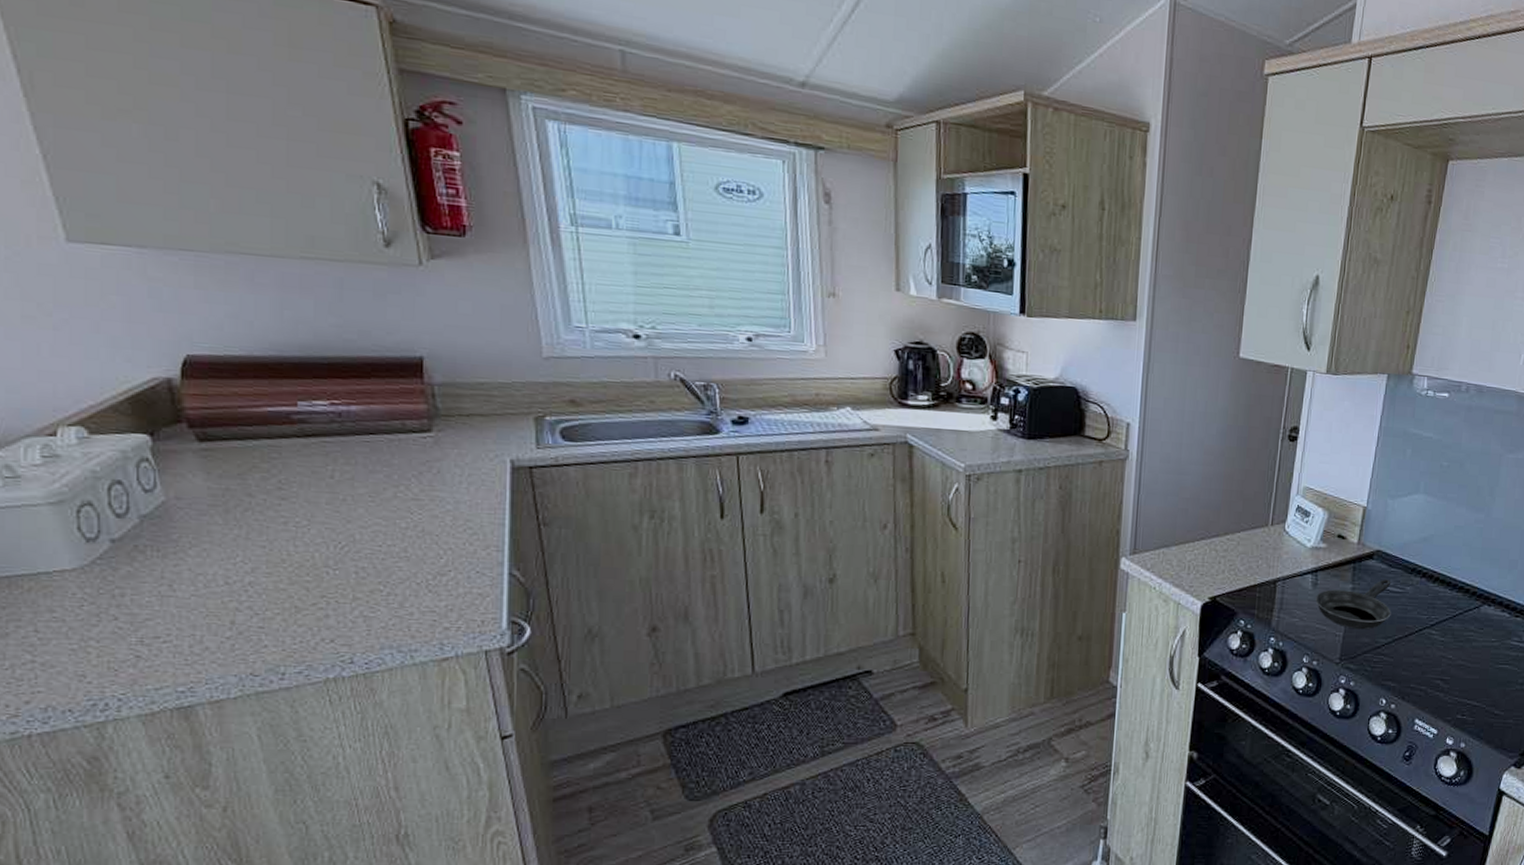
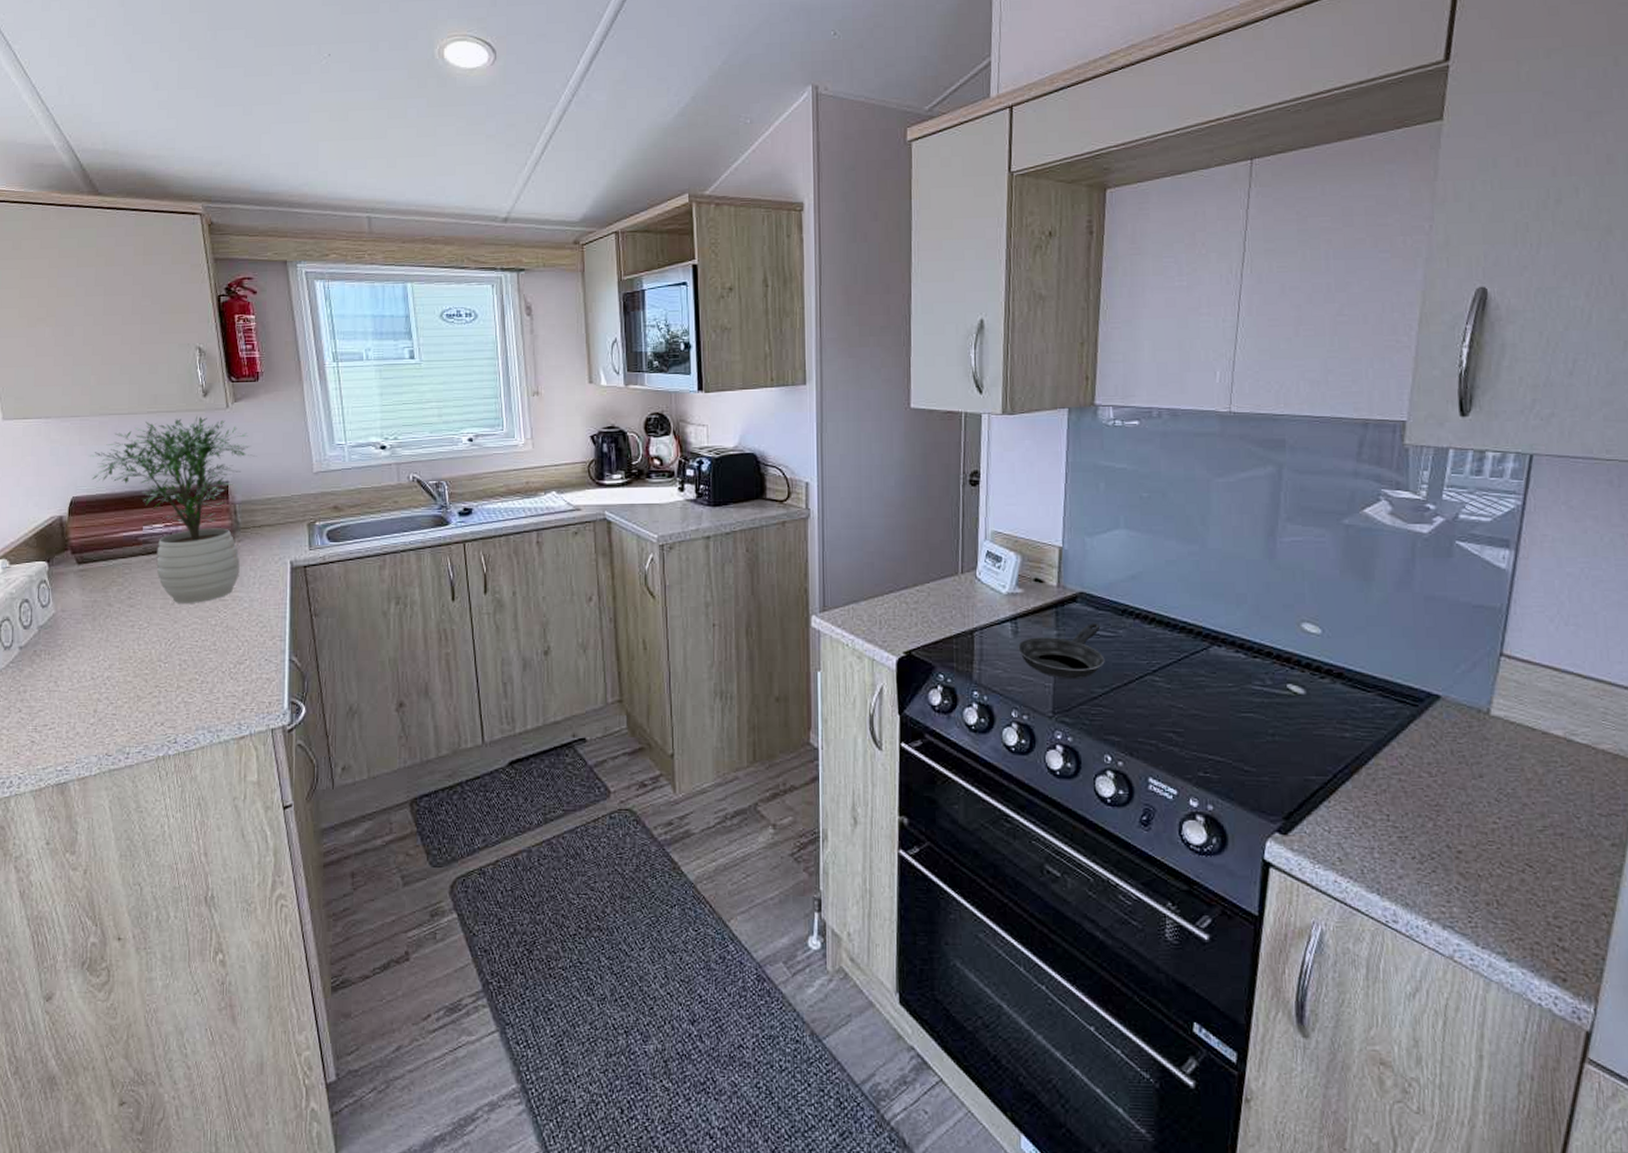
potted plant: none [211,268,461,501] -> present [89,416,255,603]

